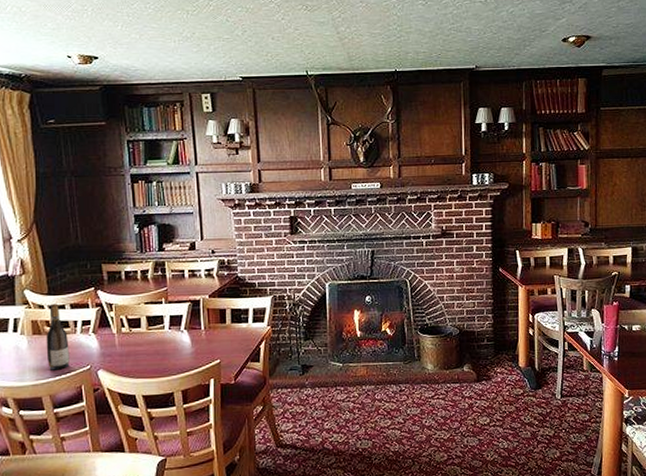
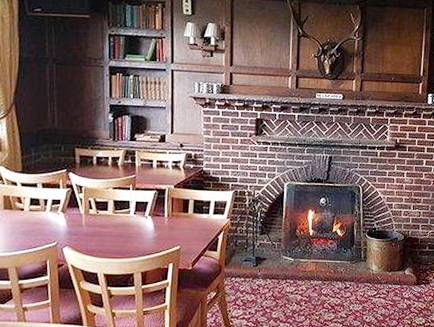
wine bottle: present [46,303,70,370] -> none [15,181,38,244]

